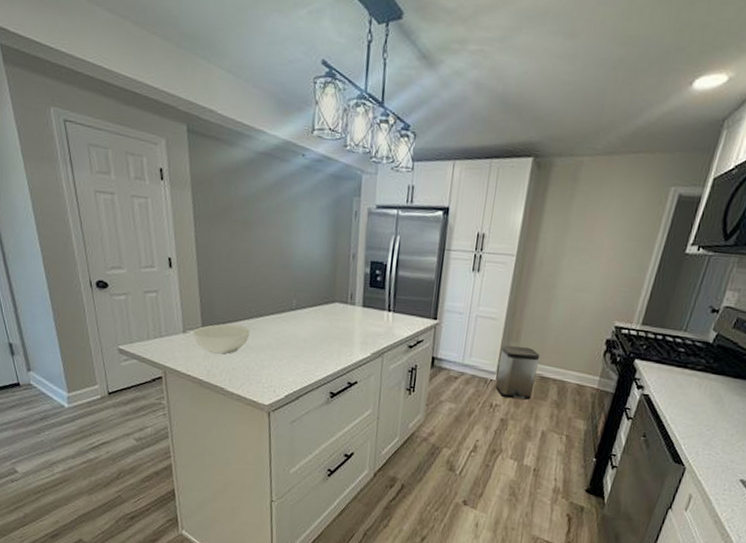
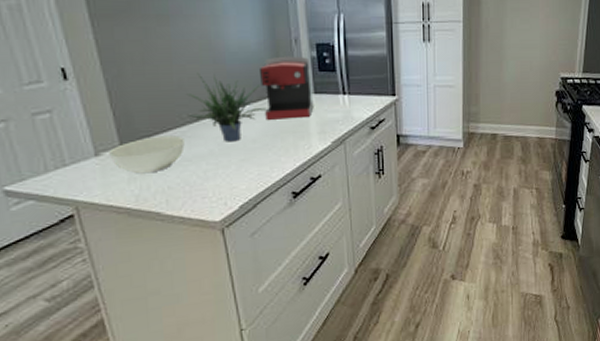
potted plant: none [255,274,320,339] -> present [186,72,267,142]
coffee maker: none [317,269,364,327] -> present [260,56,314,120]
pedal bin: present [496,345,540,400] -> none [464,110,501,164]

